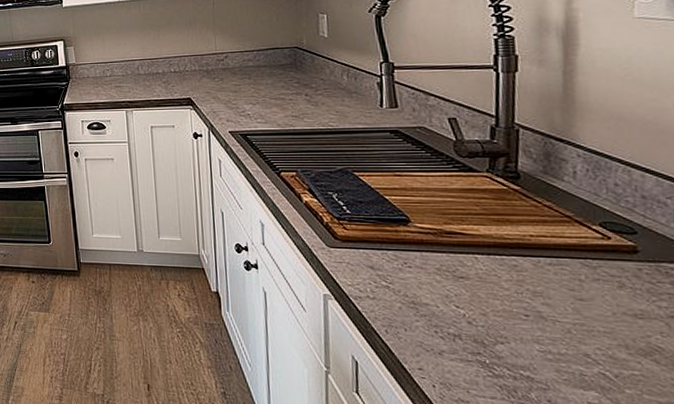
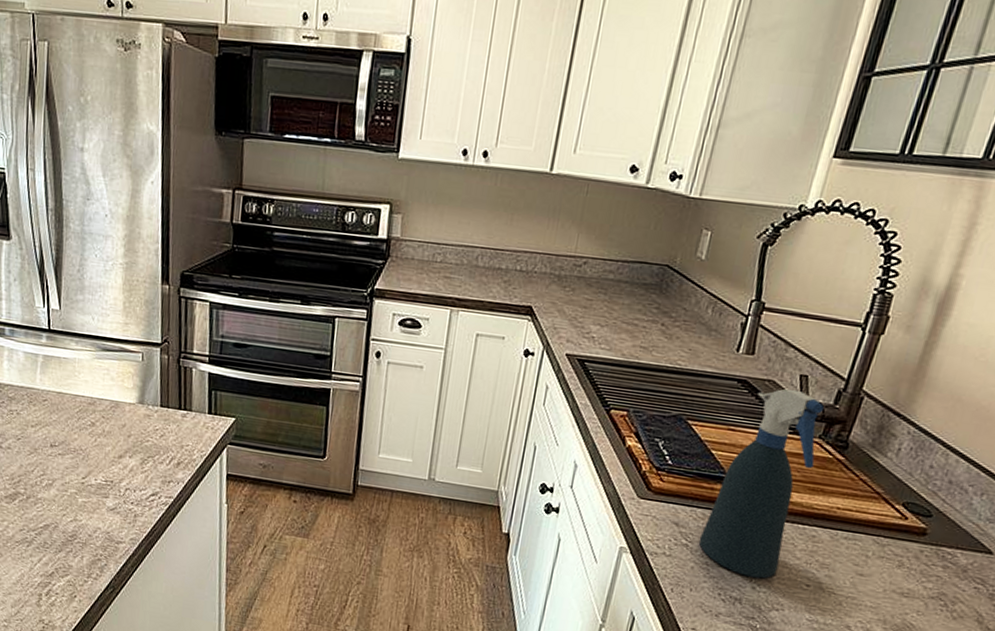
spray bottle: none [398,132,491,313] -> present [698,389,824,579]

